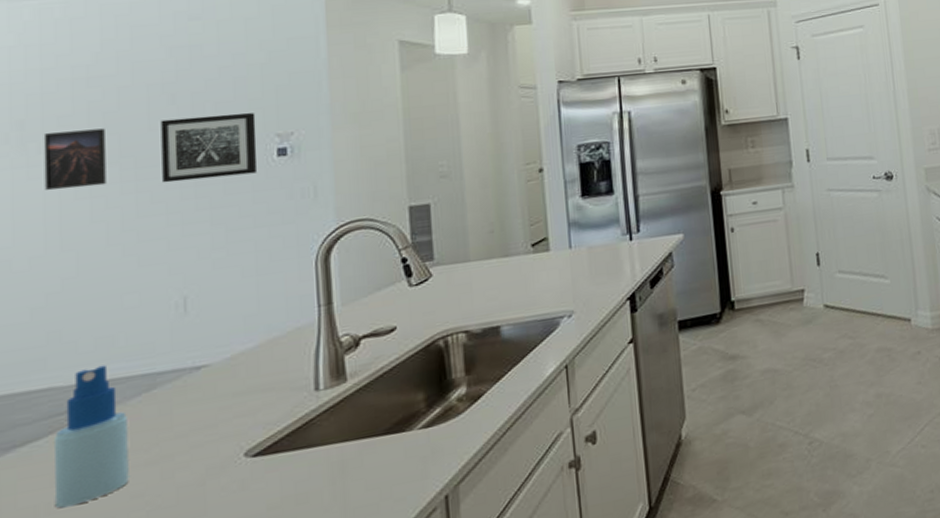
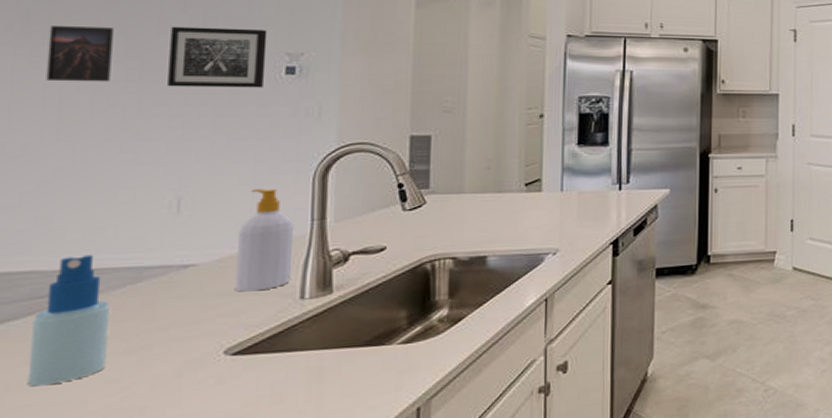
soap bottle: none [247,277,304,390] -> present [234,188,295,292]

